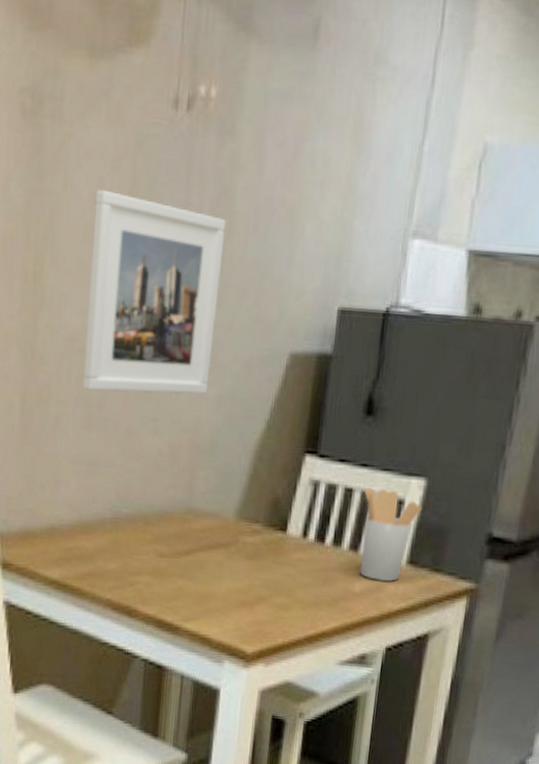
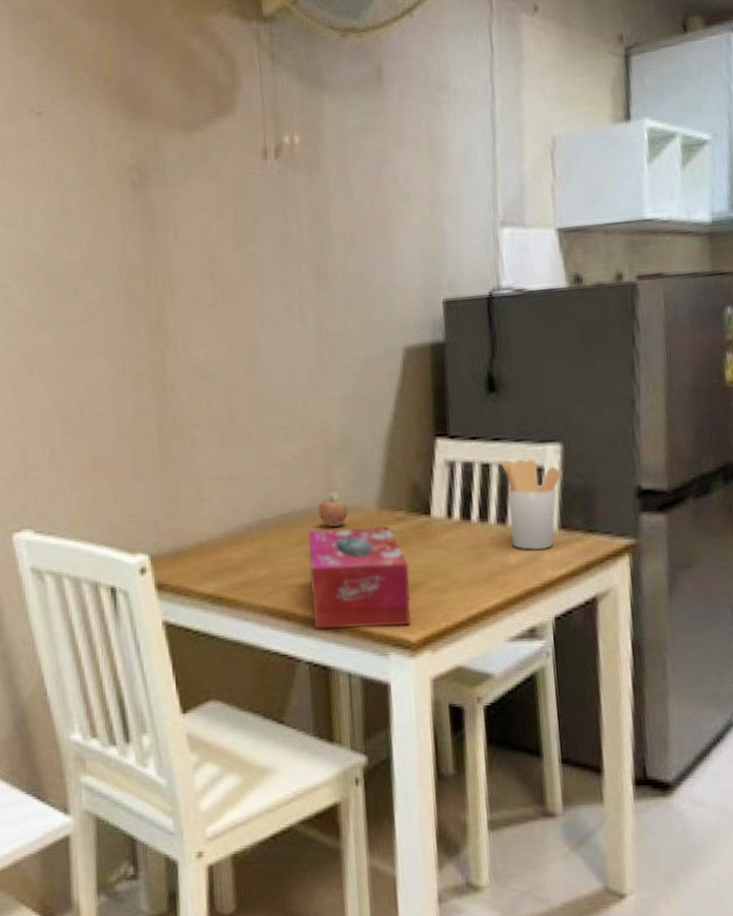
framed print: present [83,189,226,394] -> none [204,235,332,411]
tissue box: none [155,529,257,637] -> present [307,526,412,629]
fruit: none [176,494,206,530] -> present [318,492,348,527]

